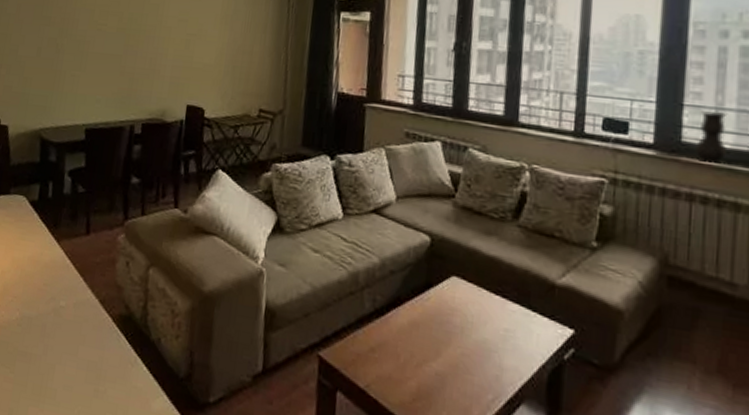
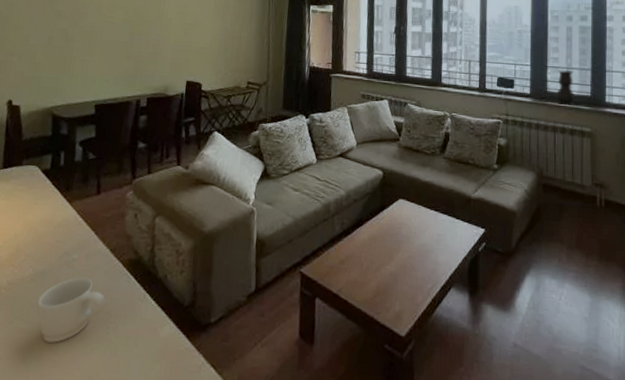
mug: none [23,327,95,399] -> present [37,277,106,343]

